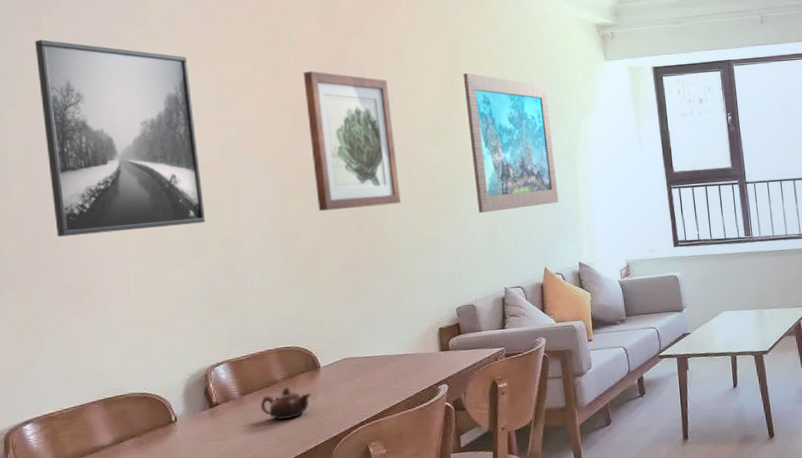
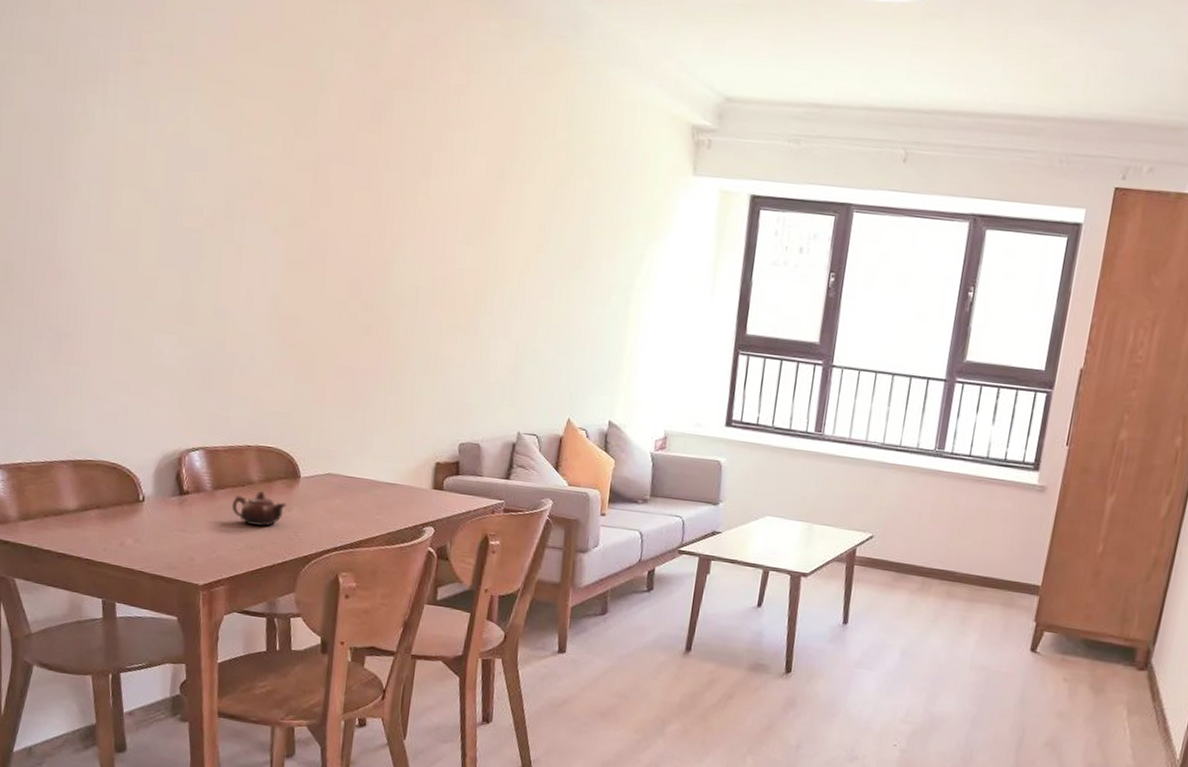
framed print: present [34,39,205,237] -> none [39,29,204,286]
wall art: present [303,70,401,212] -> none [324,123,427,308]
wall art: present [463,73,559,213] -> none [505,160,614,344]

